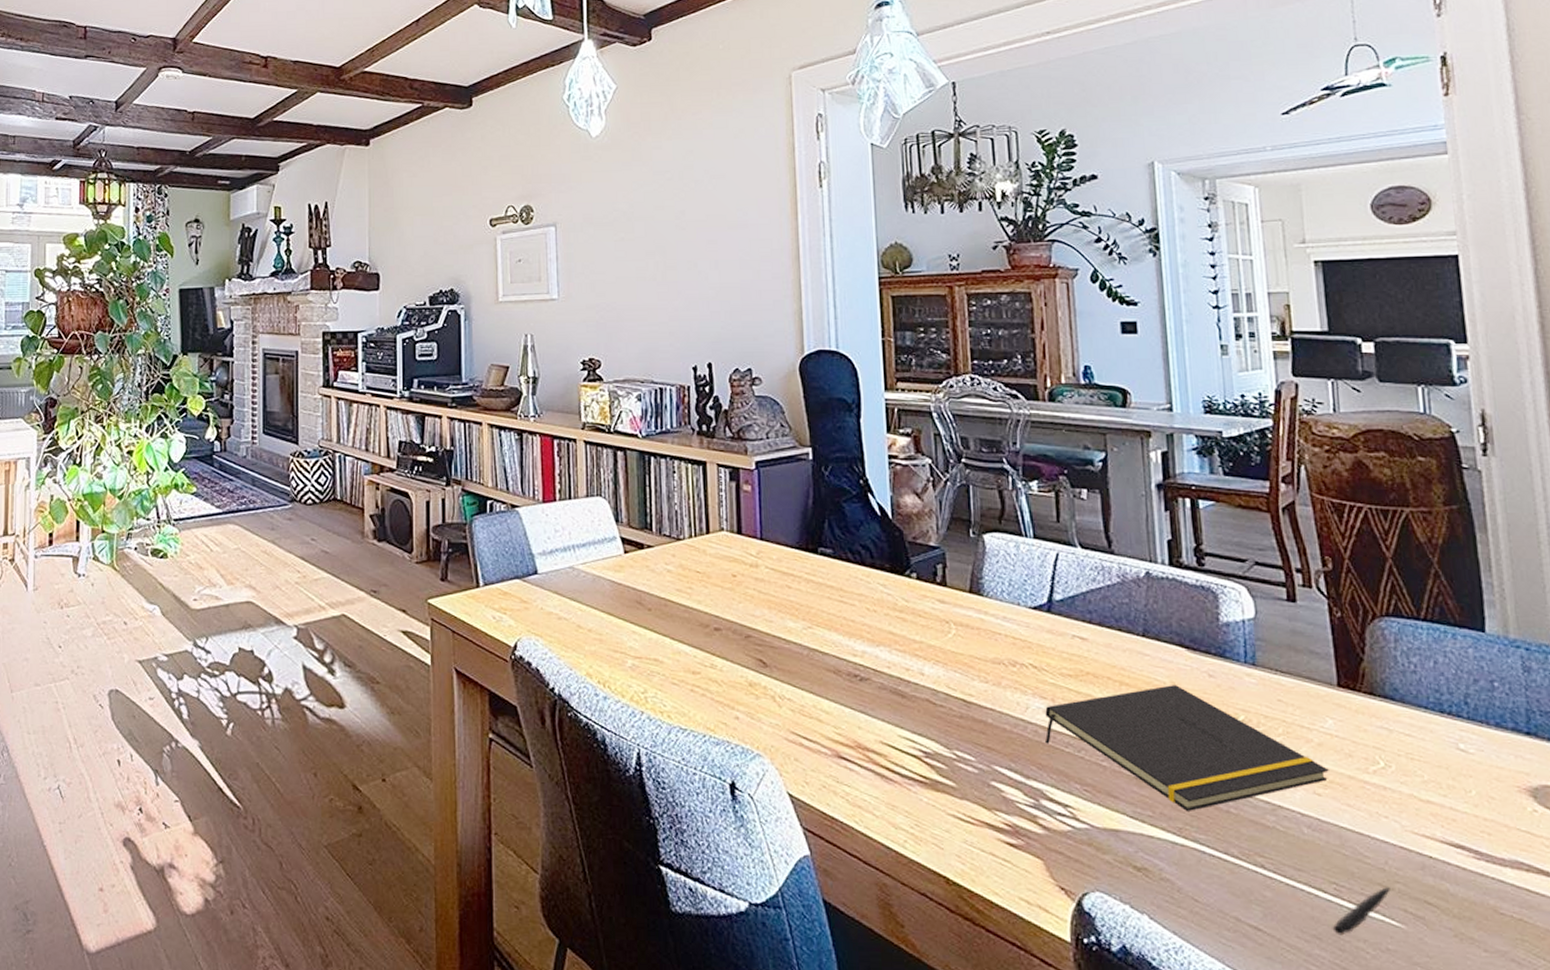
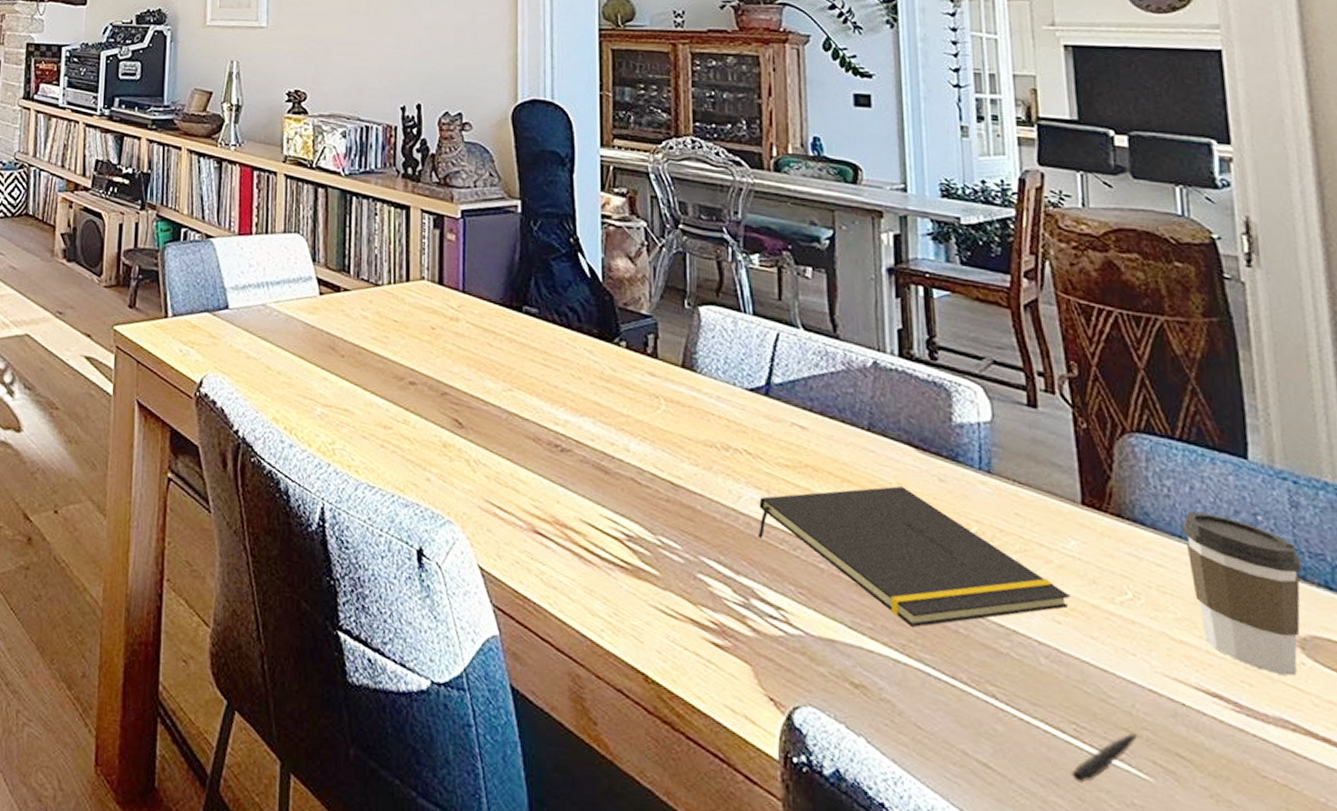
coffee cup: none [1427,684,1535,823] -> present [1181,511,1303,676]

